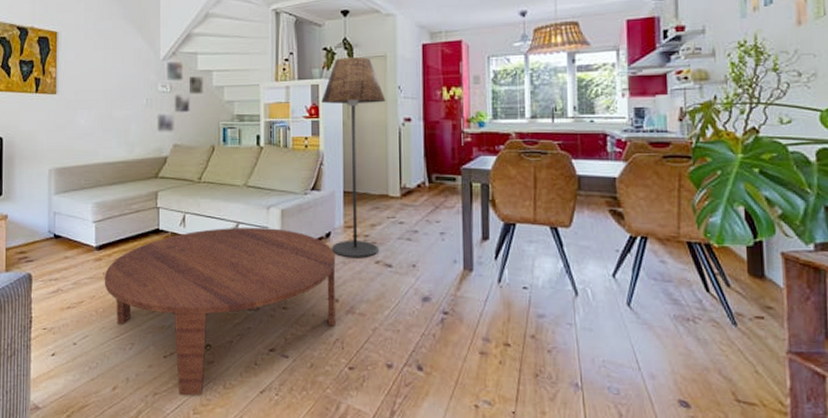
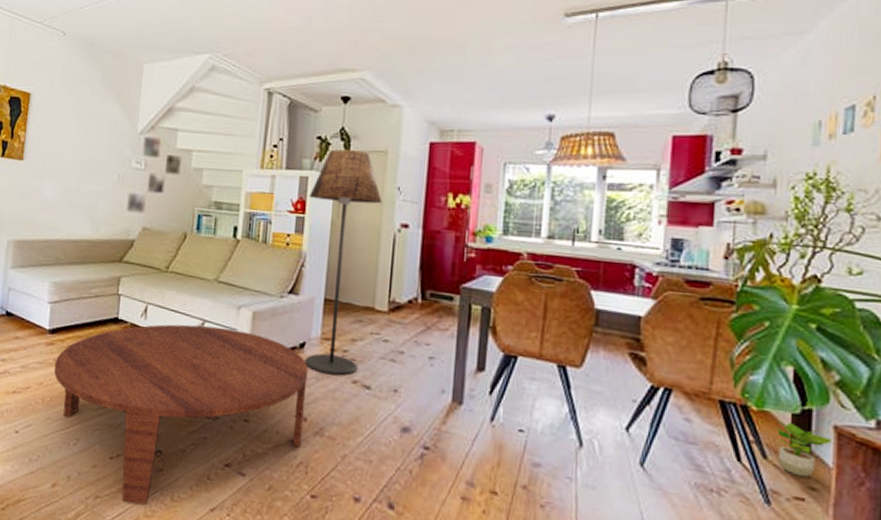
potted plant: none [733,253,782,299] -> present [773,420,833,478]

